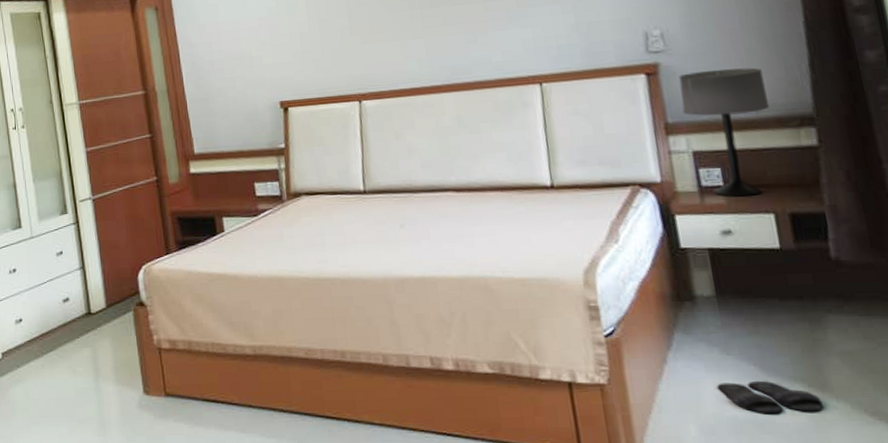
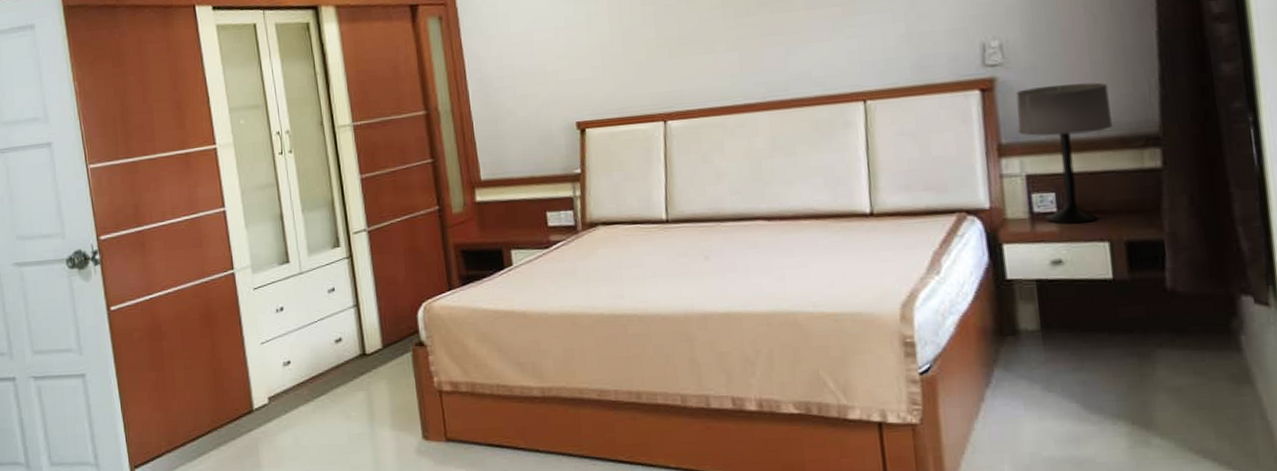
slippers: present [716,380,824,414] -> none [1035,418,1147,454]

